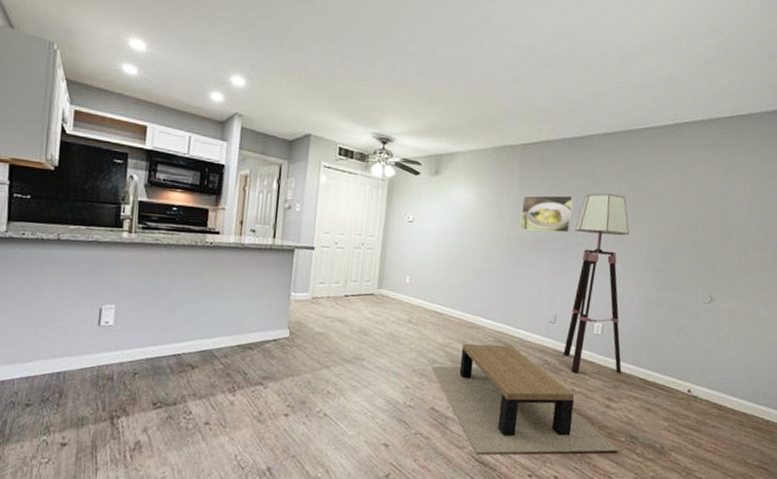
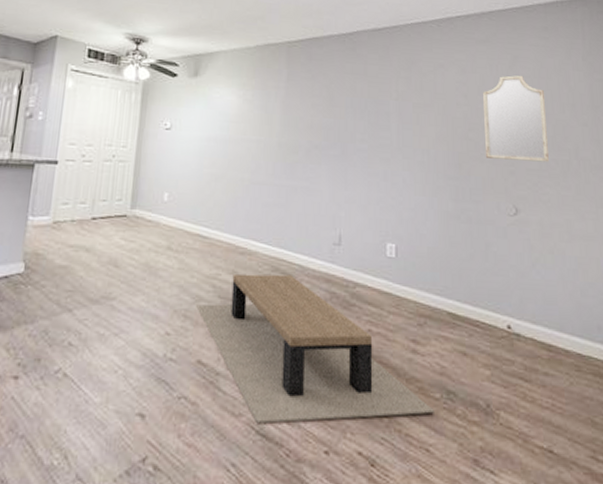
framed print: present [520,195,574,233] -> none [292,95,348,138]
floor lamp: present [563,193,629,374] -> none [352,92,425,310]
home mirror: none [691,180,756,259] -> present [482,75,549,163]

